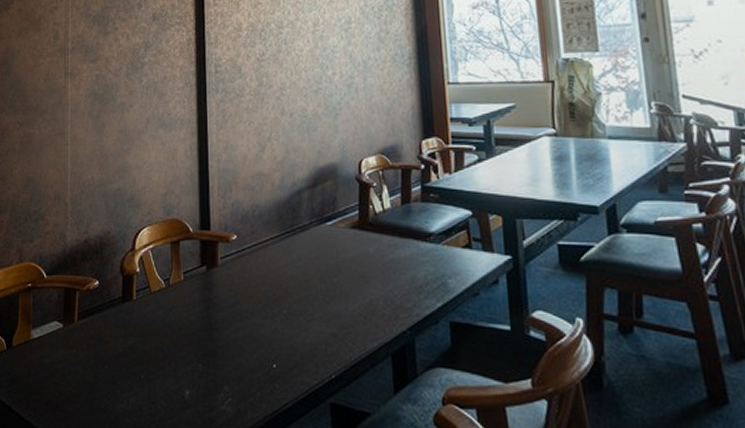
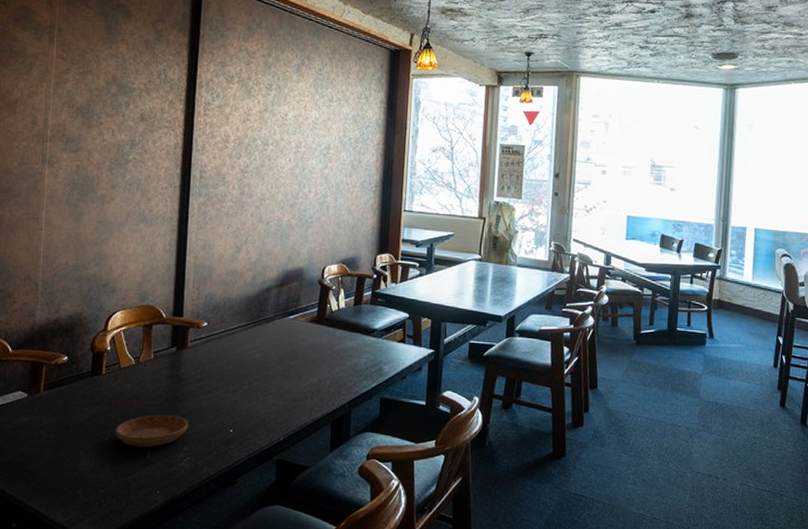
saucer: none [150,346,226,387] -> present [115,415,188,448]

